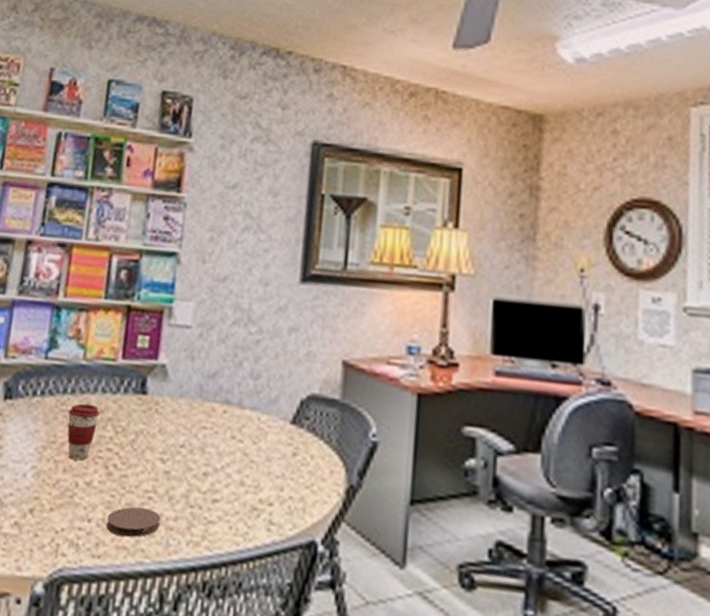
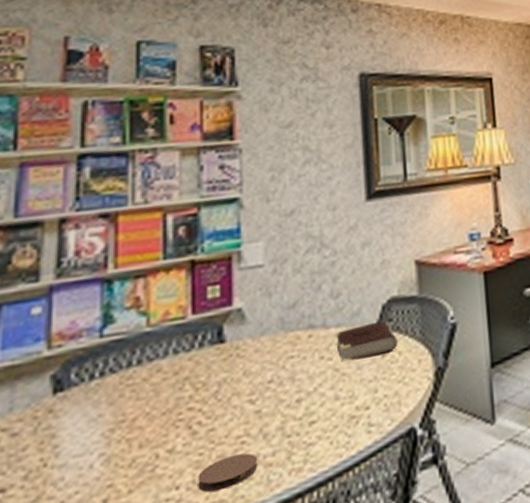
coffee cup: present [67,403,100,461] -> none [136,369,174,433]
book: none [248,414,312,453] -> present [336,321,398,362]

